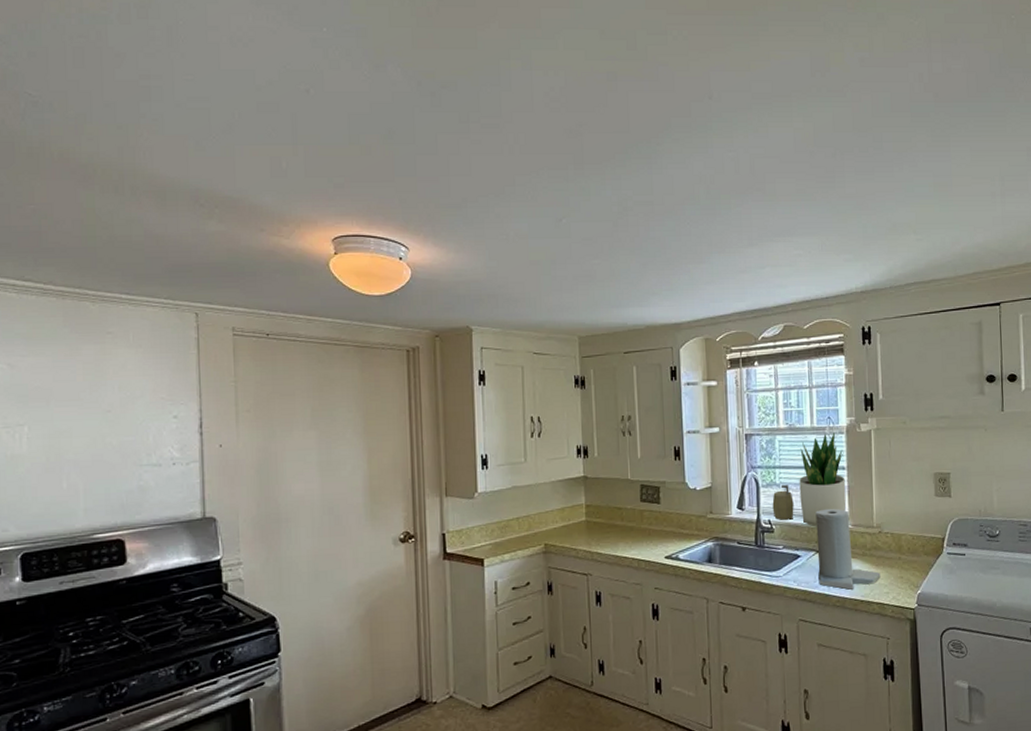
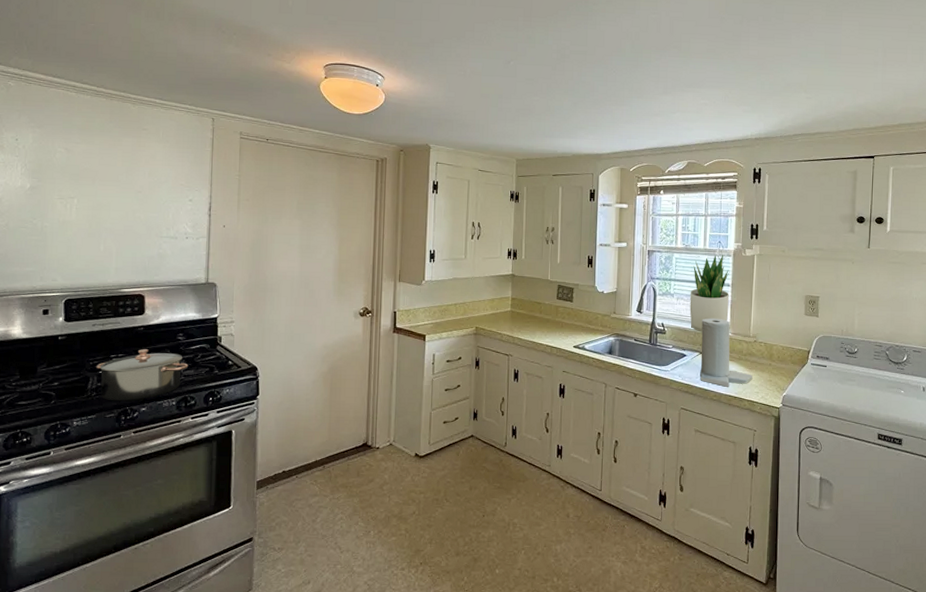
cooking pot: none [68,607,188,677] -> present [96,349,189,402]
soap dispenser: present [772,485,794,521] -> none [666,295,684,325]

